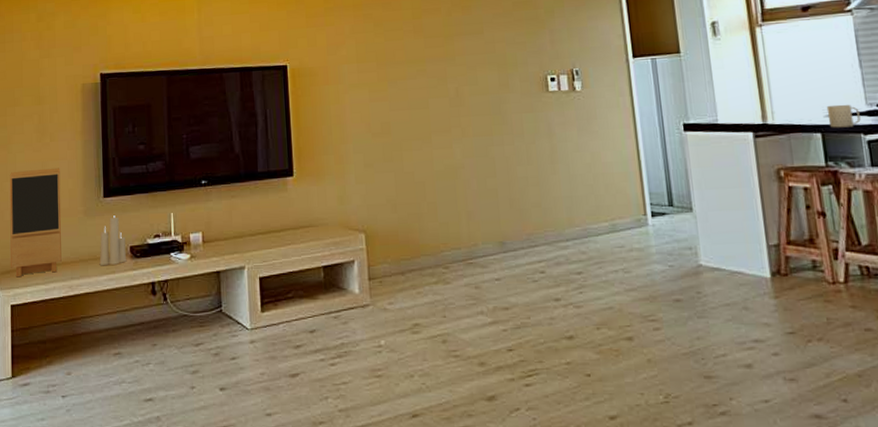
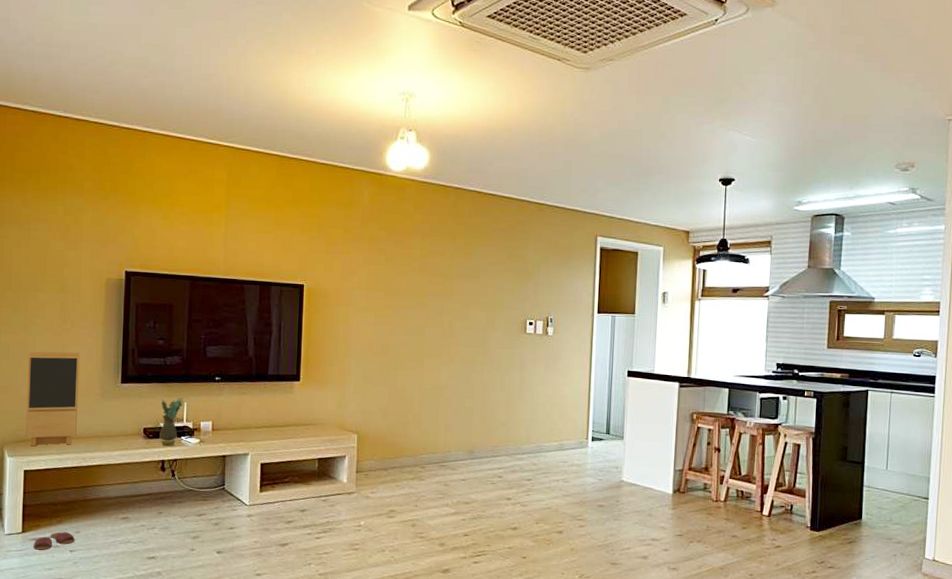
slippers: none [24,374,66,397] -> present [33,532,75,550]
candle: present [99,215,127,266] -> none [113,400,140,443]
vase: none [147,207,170,266] -> present [159,397,183,447]
mug: present [826,104,861,128] -> none [735,368,759,387]

